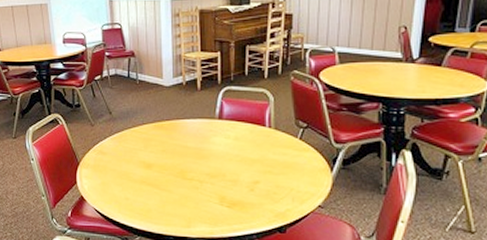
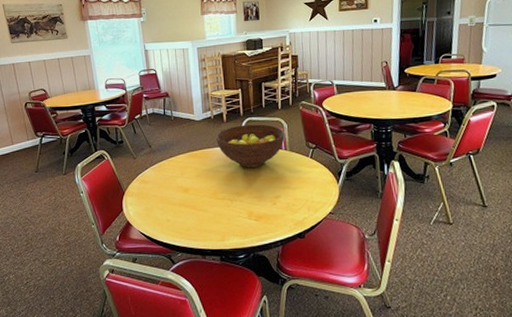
fruit bowl: none [188,95,271,146] -> present [216,124,286,168]

